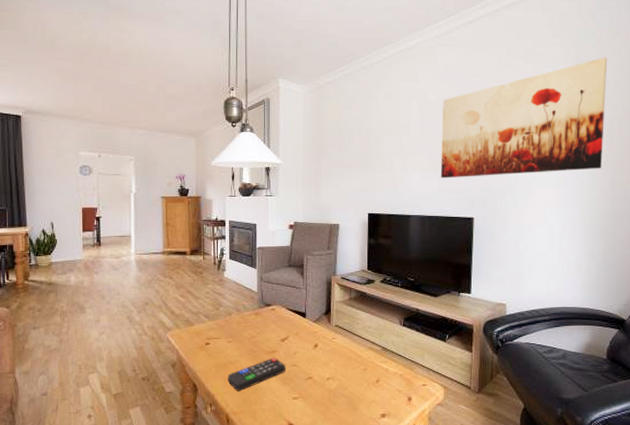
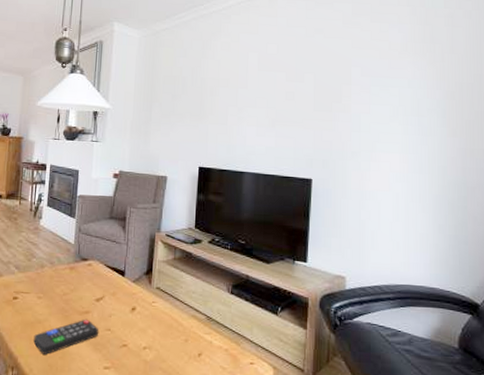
wall art: present [440,57,608,179] -> none [277,20,457,136]

